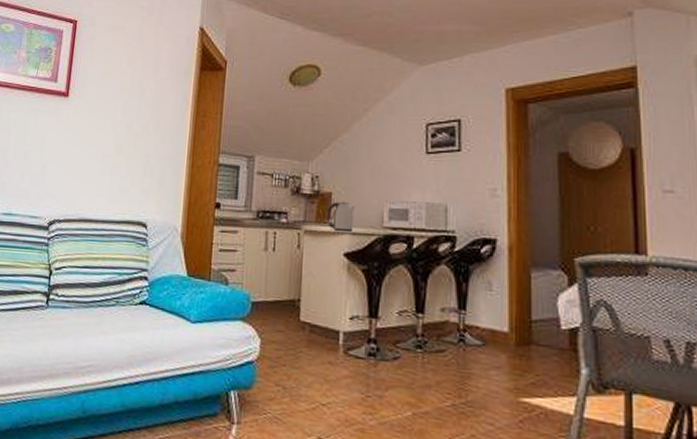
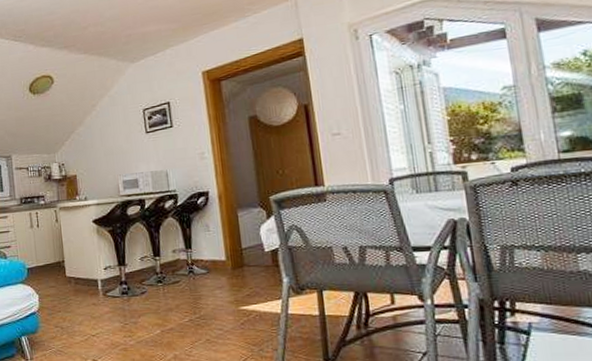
kettle: present [326,201,354,233] -> none [74,180,97,205]

